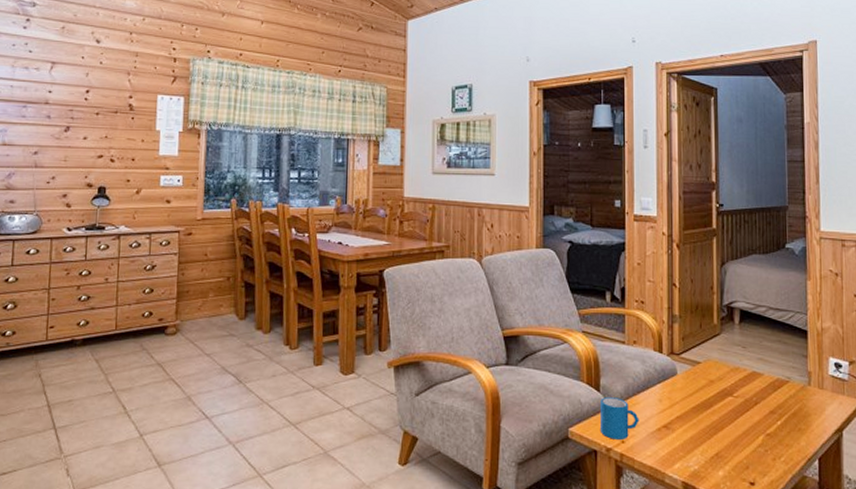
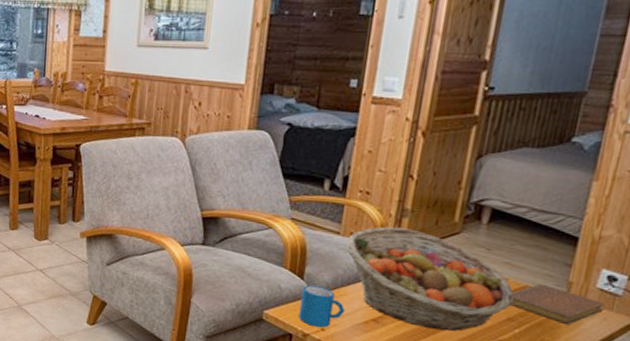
fruit basket: none [631,333,772,430] -> present [345,226,515,331]
notebook: none [769,375,838,411] -> present [510,283,605,324]

